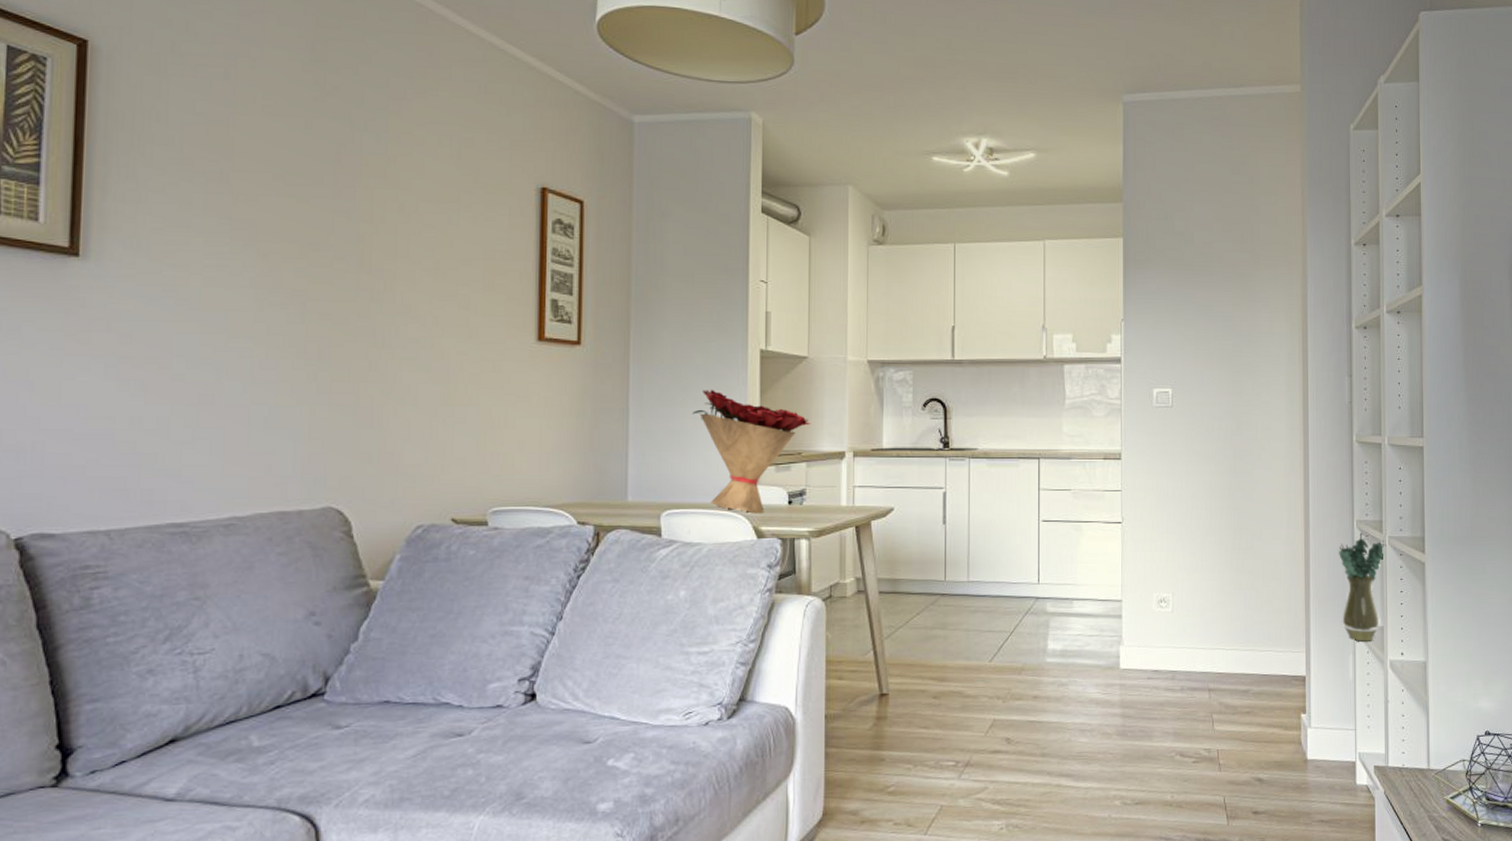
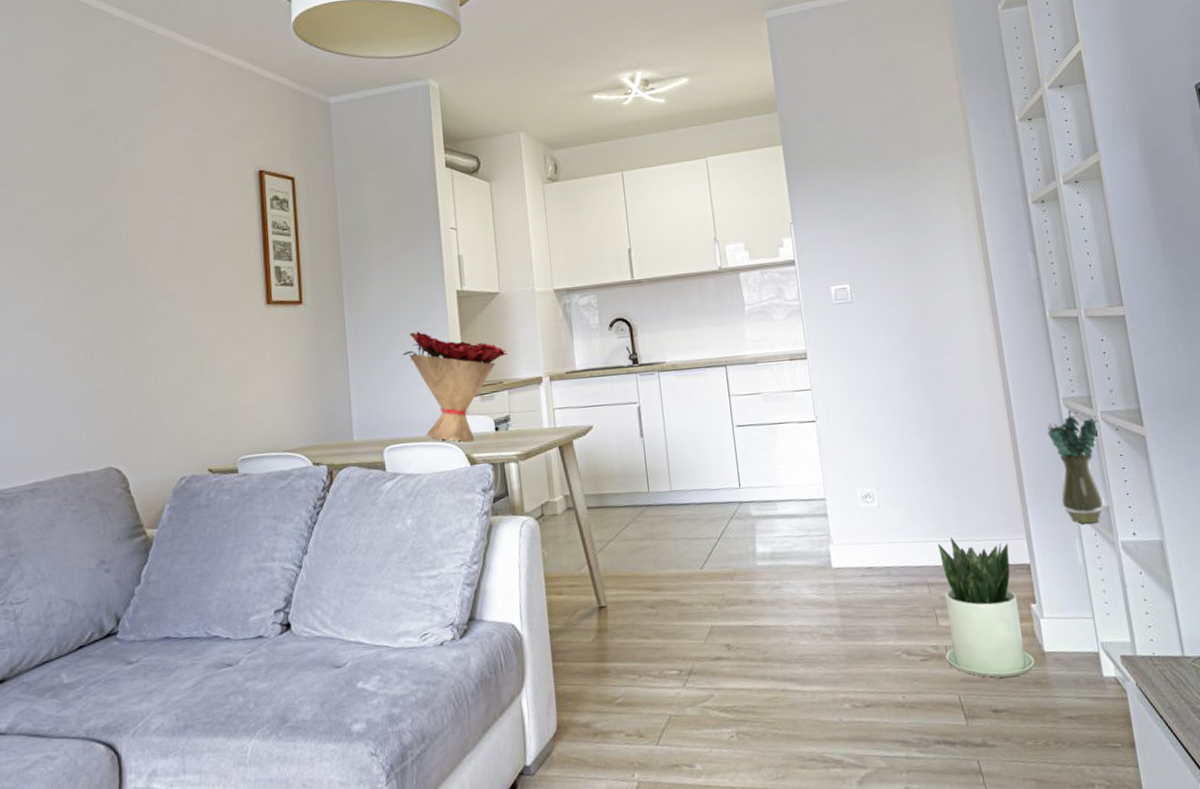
planter: none [1216,646,1297,782] -> present [937,537,1035,678]

